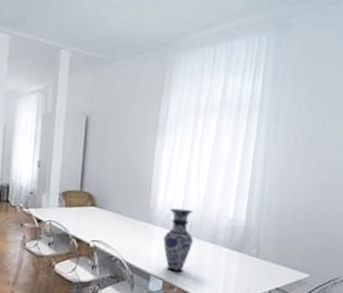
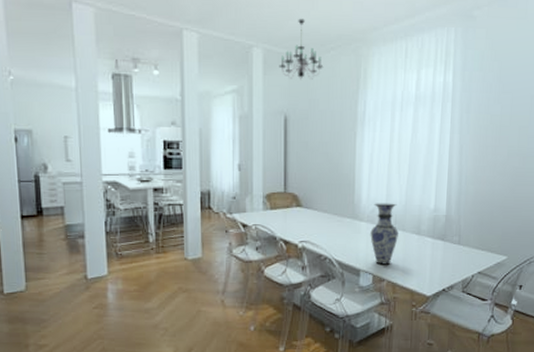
chandelier: none [85,23,129,83] -> present [279,18,324,81]

